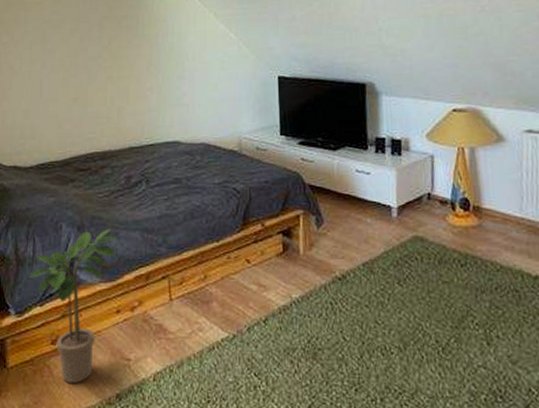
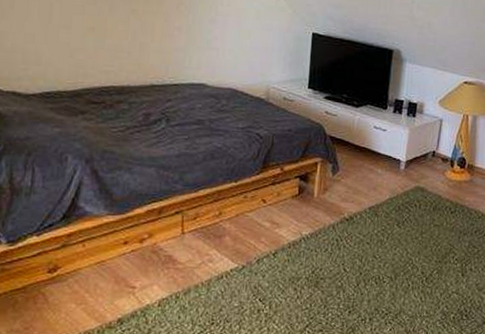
potted plant: present [28,230,118,384] -> none [24,164,131,310]

